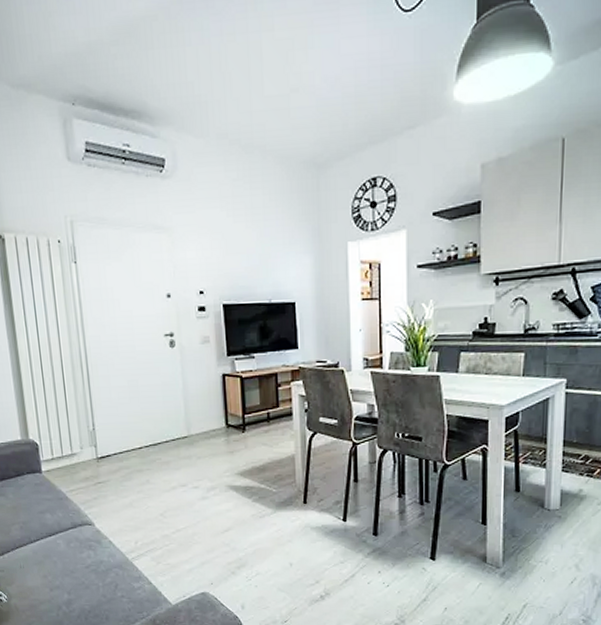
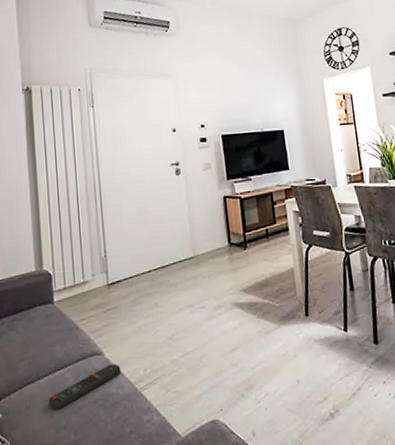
remote control: none [41,534,112,572] -> present [48,363,121,410]

